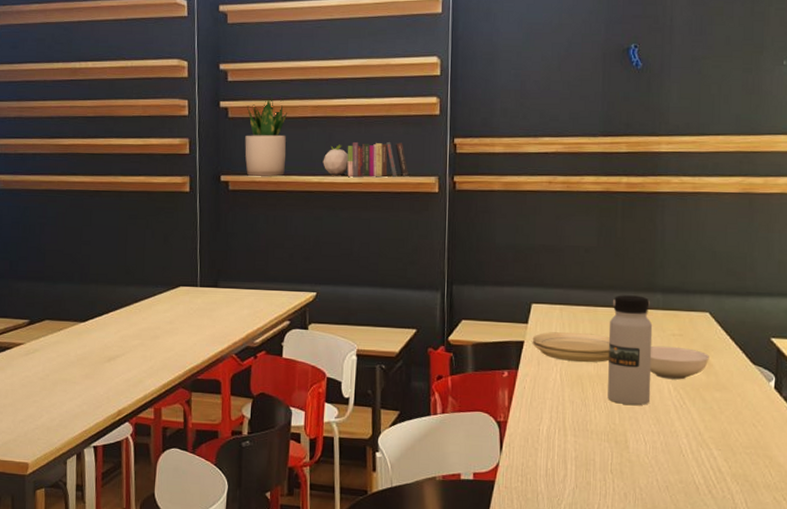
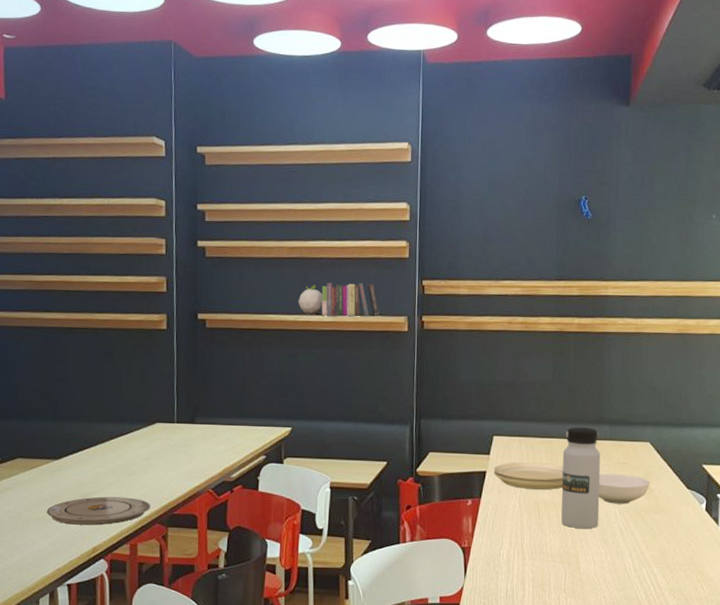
plate: none [73,359,175,388] -> present [46,496,151,525]
planter: present [245,96,287,177] -> none [222,236,263,315]

